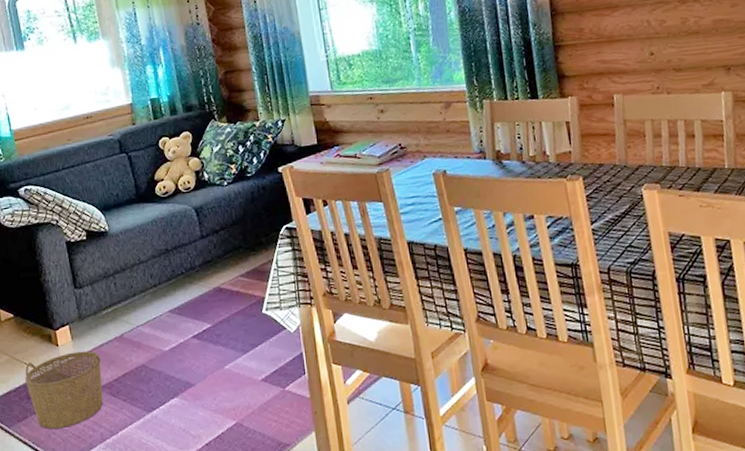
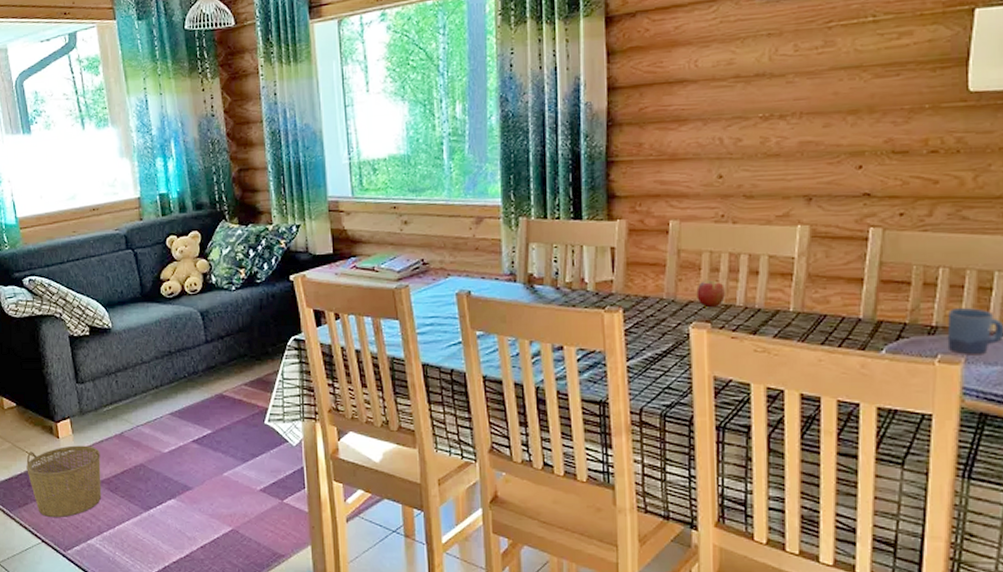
fruit: none [644,145,669,171] -> present [696,280,725,308]

